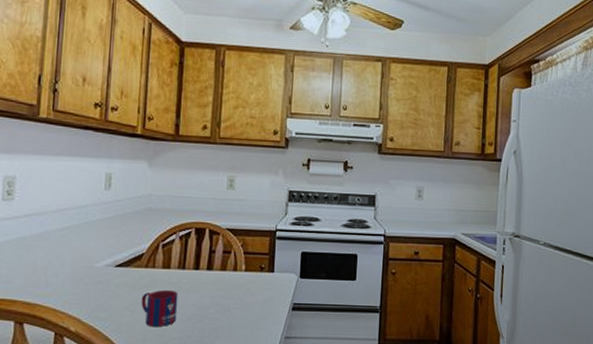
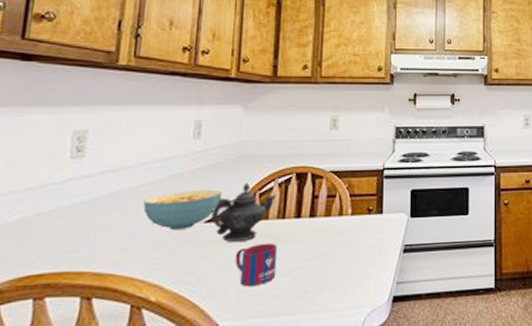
cereal bowl: none [63,236,130,271] -> present [143,189,223,230]
teapot: none [120,233,177,286] -> present [211,182,276,242]

